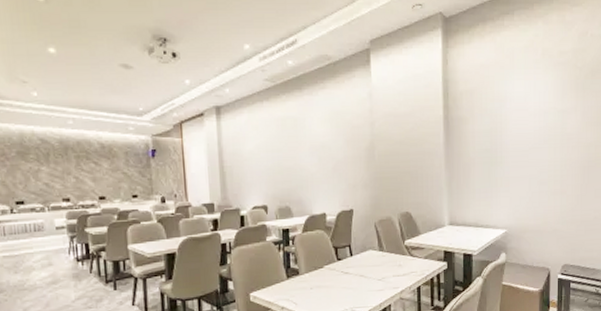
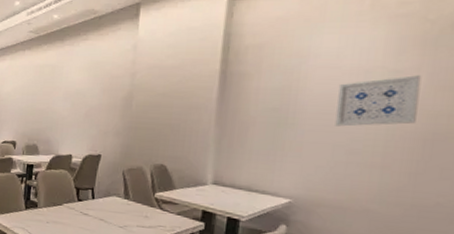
wall art: none [528,114,578,161] -> present [335,75,422,127]

